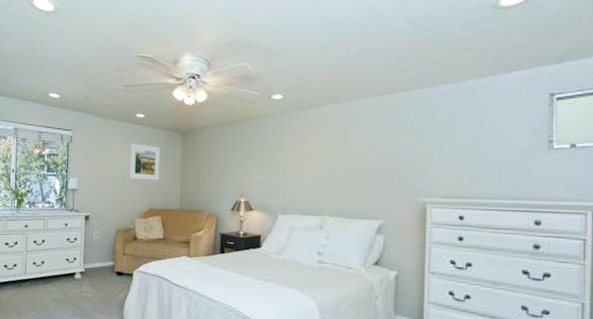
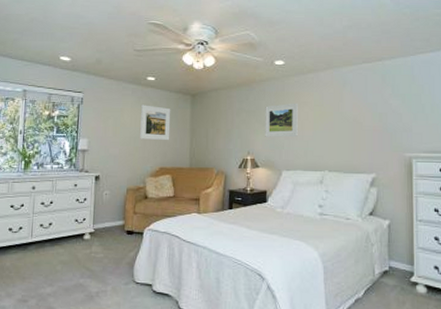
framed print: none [260,141,297,179] -> present [265,103,298,137]

